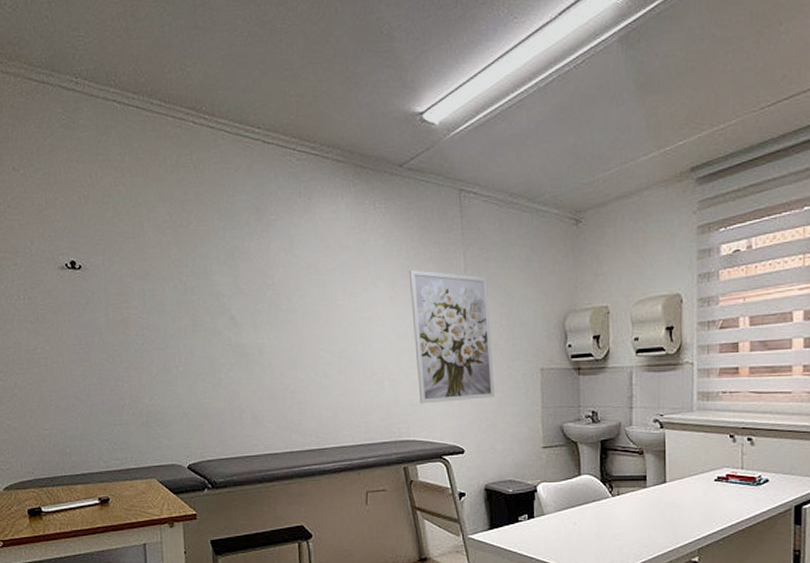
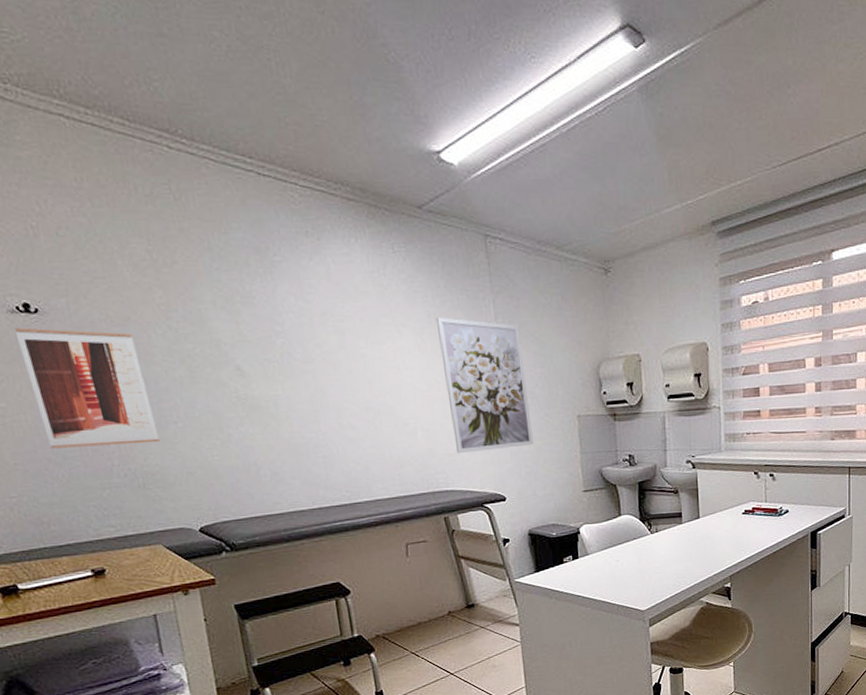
wall art: none [62,282,163,387] -> present [14,327,160,449]

